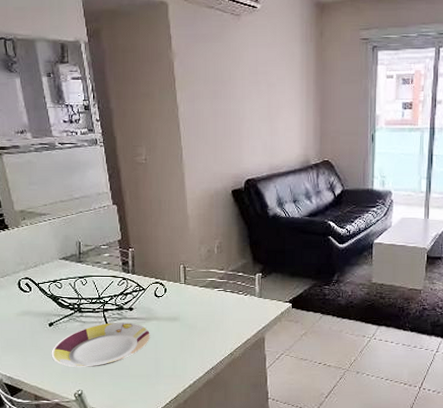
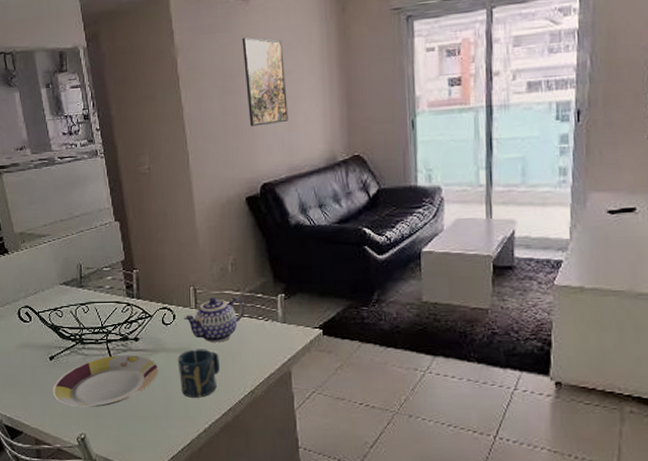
cup: none [167,318,204,359] -> present [177,349,220,398]
teapot: none [174,274,227,313] -> present [184,297,244,342]
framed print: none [233,49,271,129] -> present [242,37,288,127]

